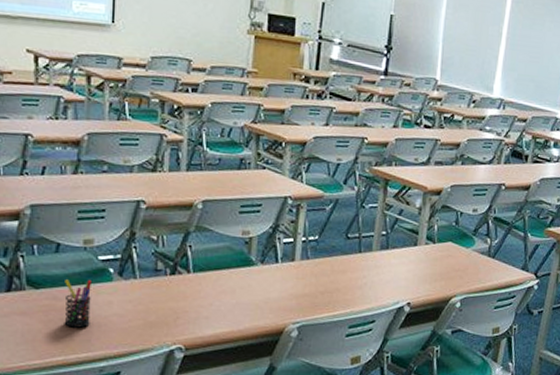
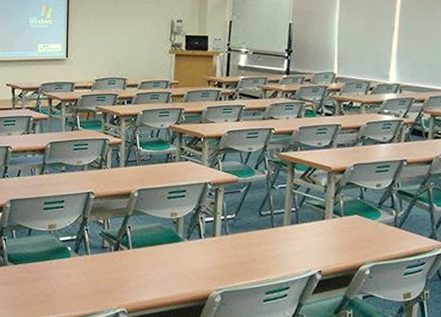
pen holder: present [64,279,91,328] -> none [35,256,55,295]

